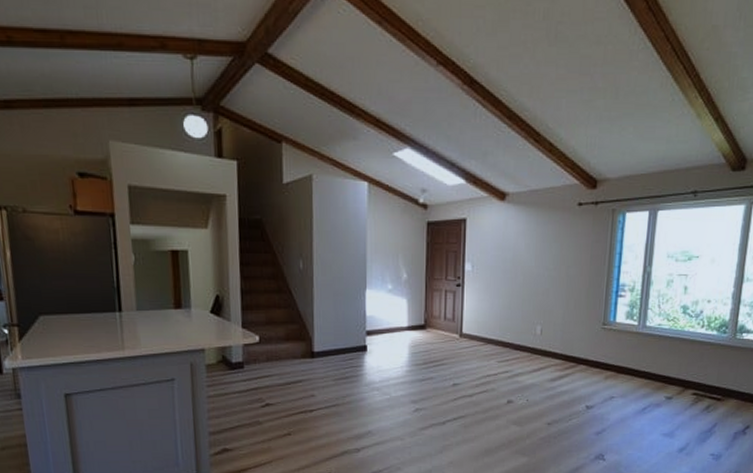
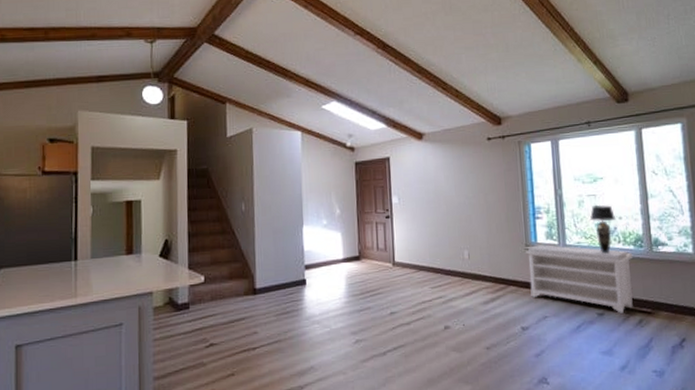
bench: none [600,325,715,398] -> present [525,245,634,313]
table lamp: none [677,285,704,338] -> present [590,204,615,254]

